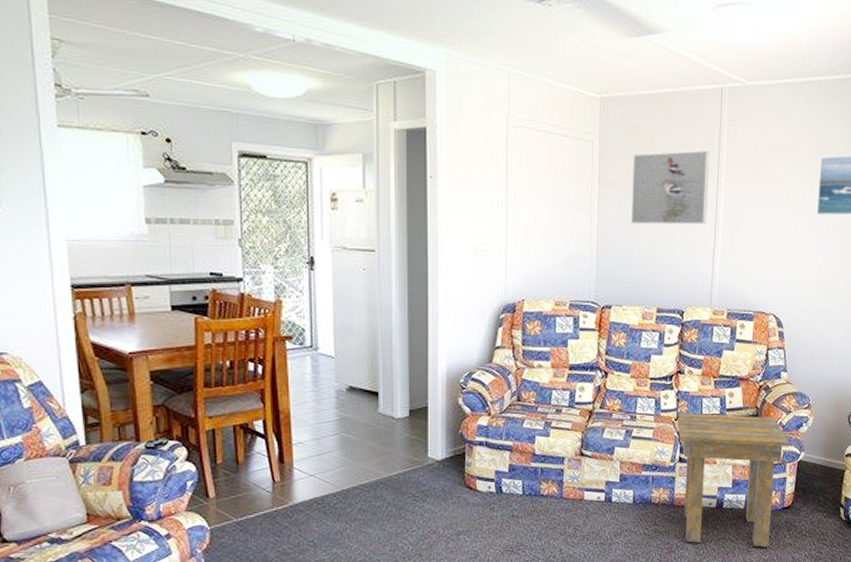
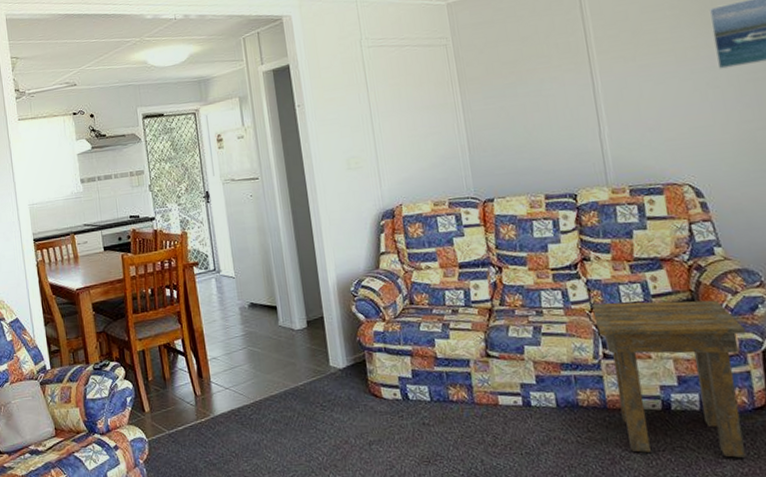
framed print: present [631,150,710,225] -> none [490,29,585,115]

